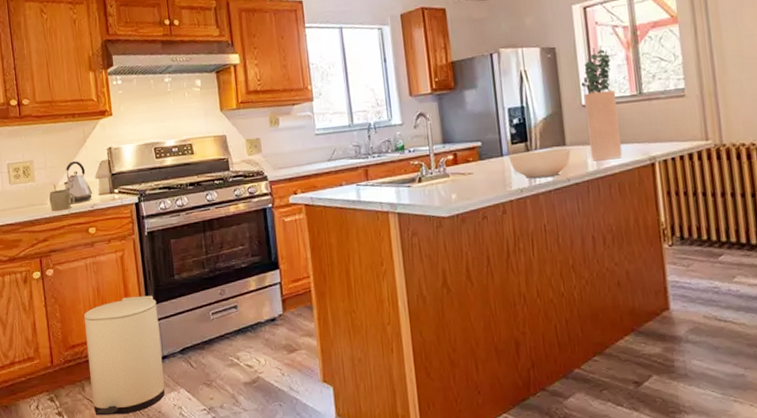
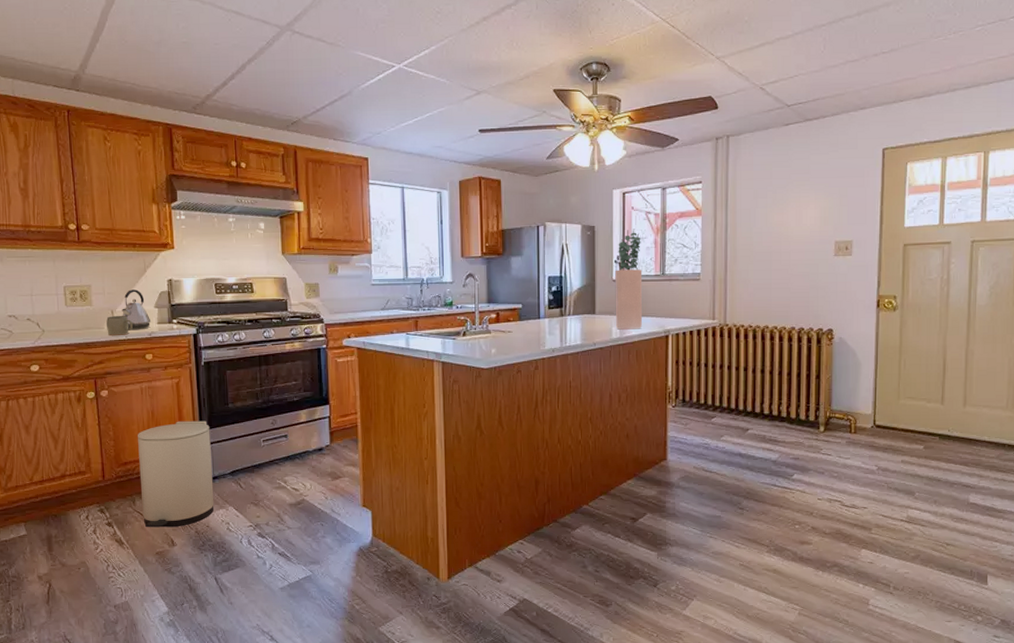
bowl: present [508,148,571,178] -> none [545,316,599,340]

